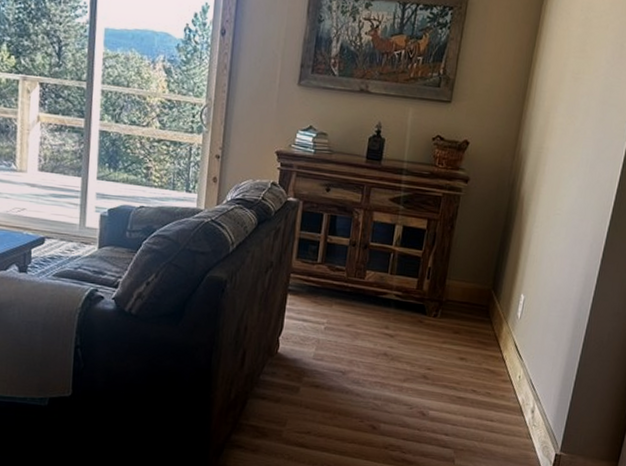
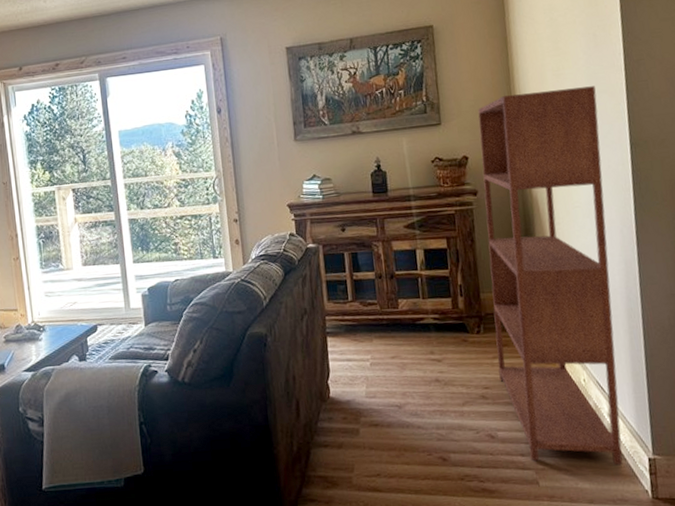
bookshelf: none [444,87,608,457] -> present [478,86,623,466]

